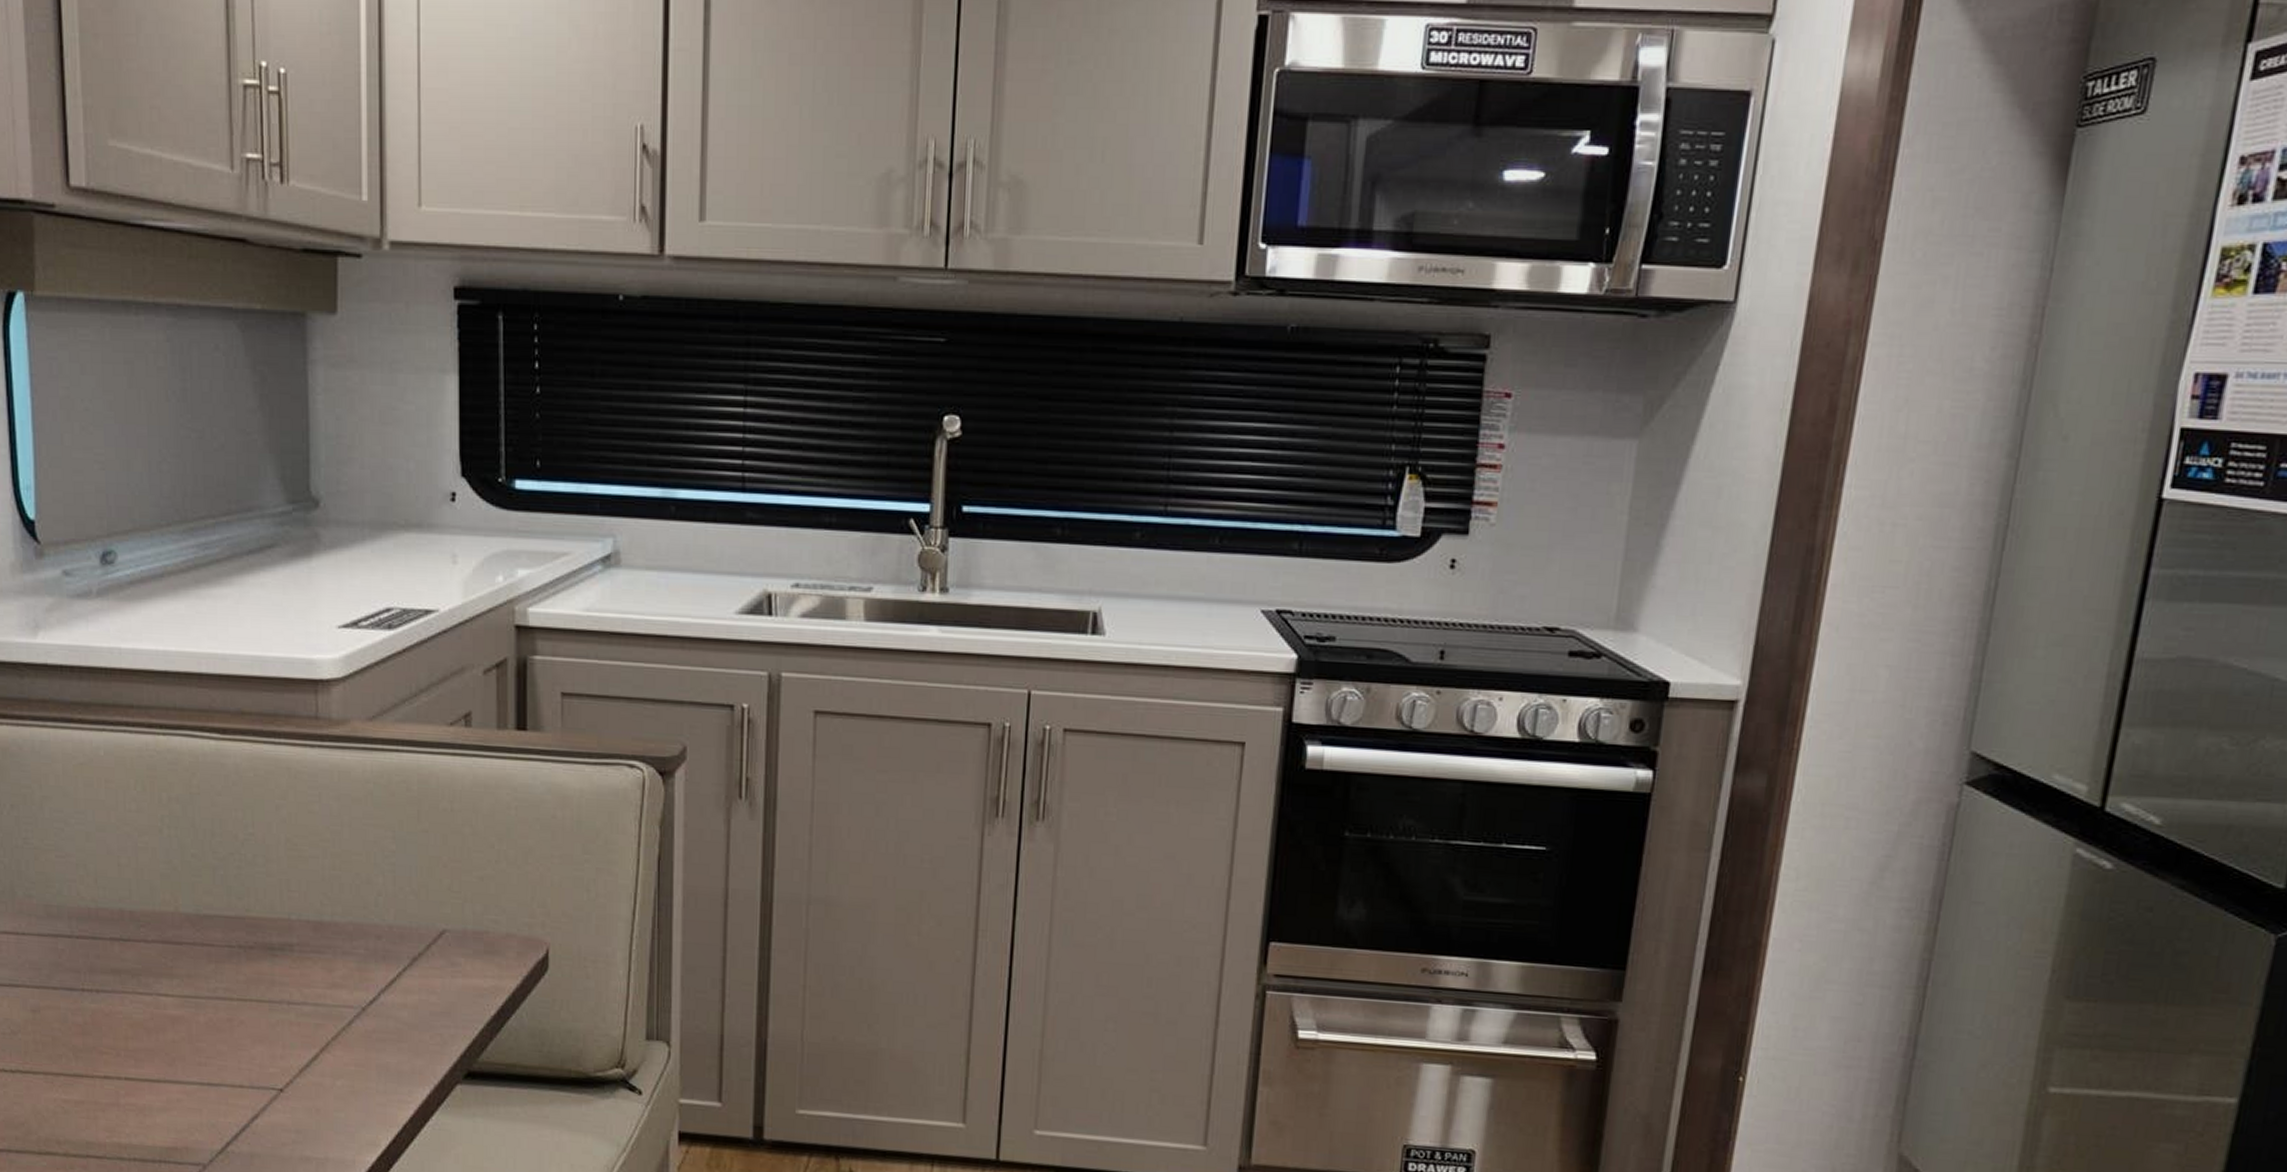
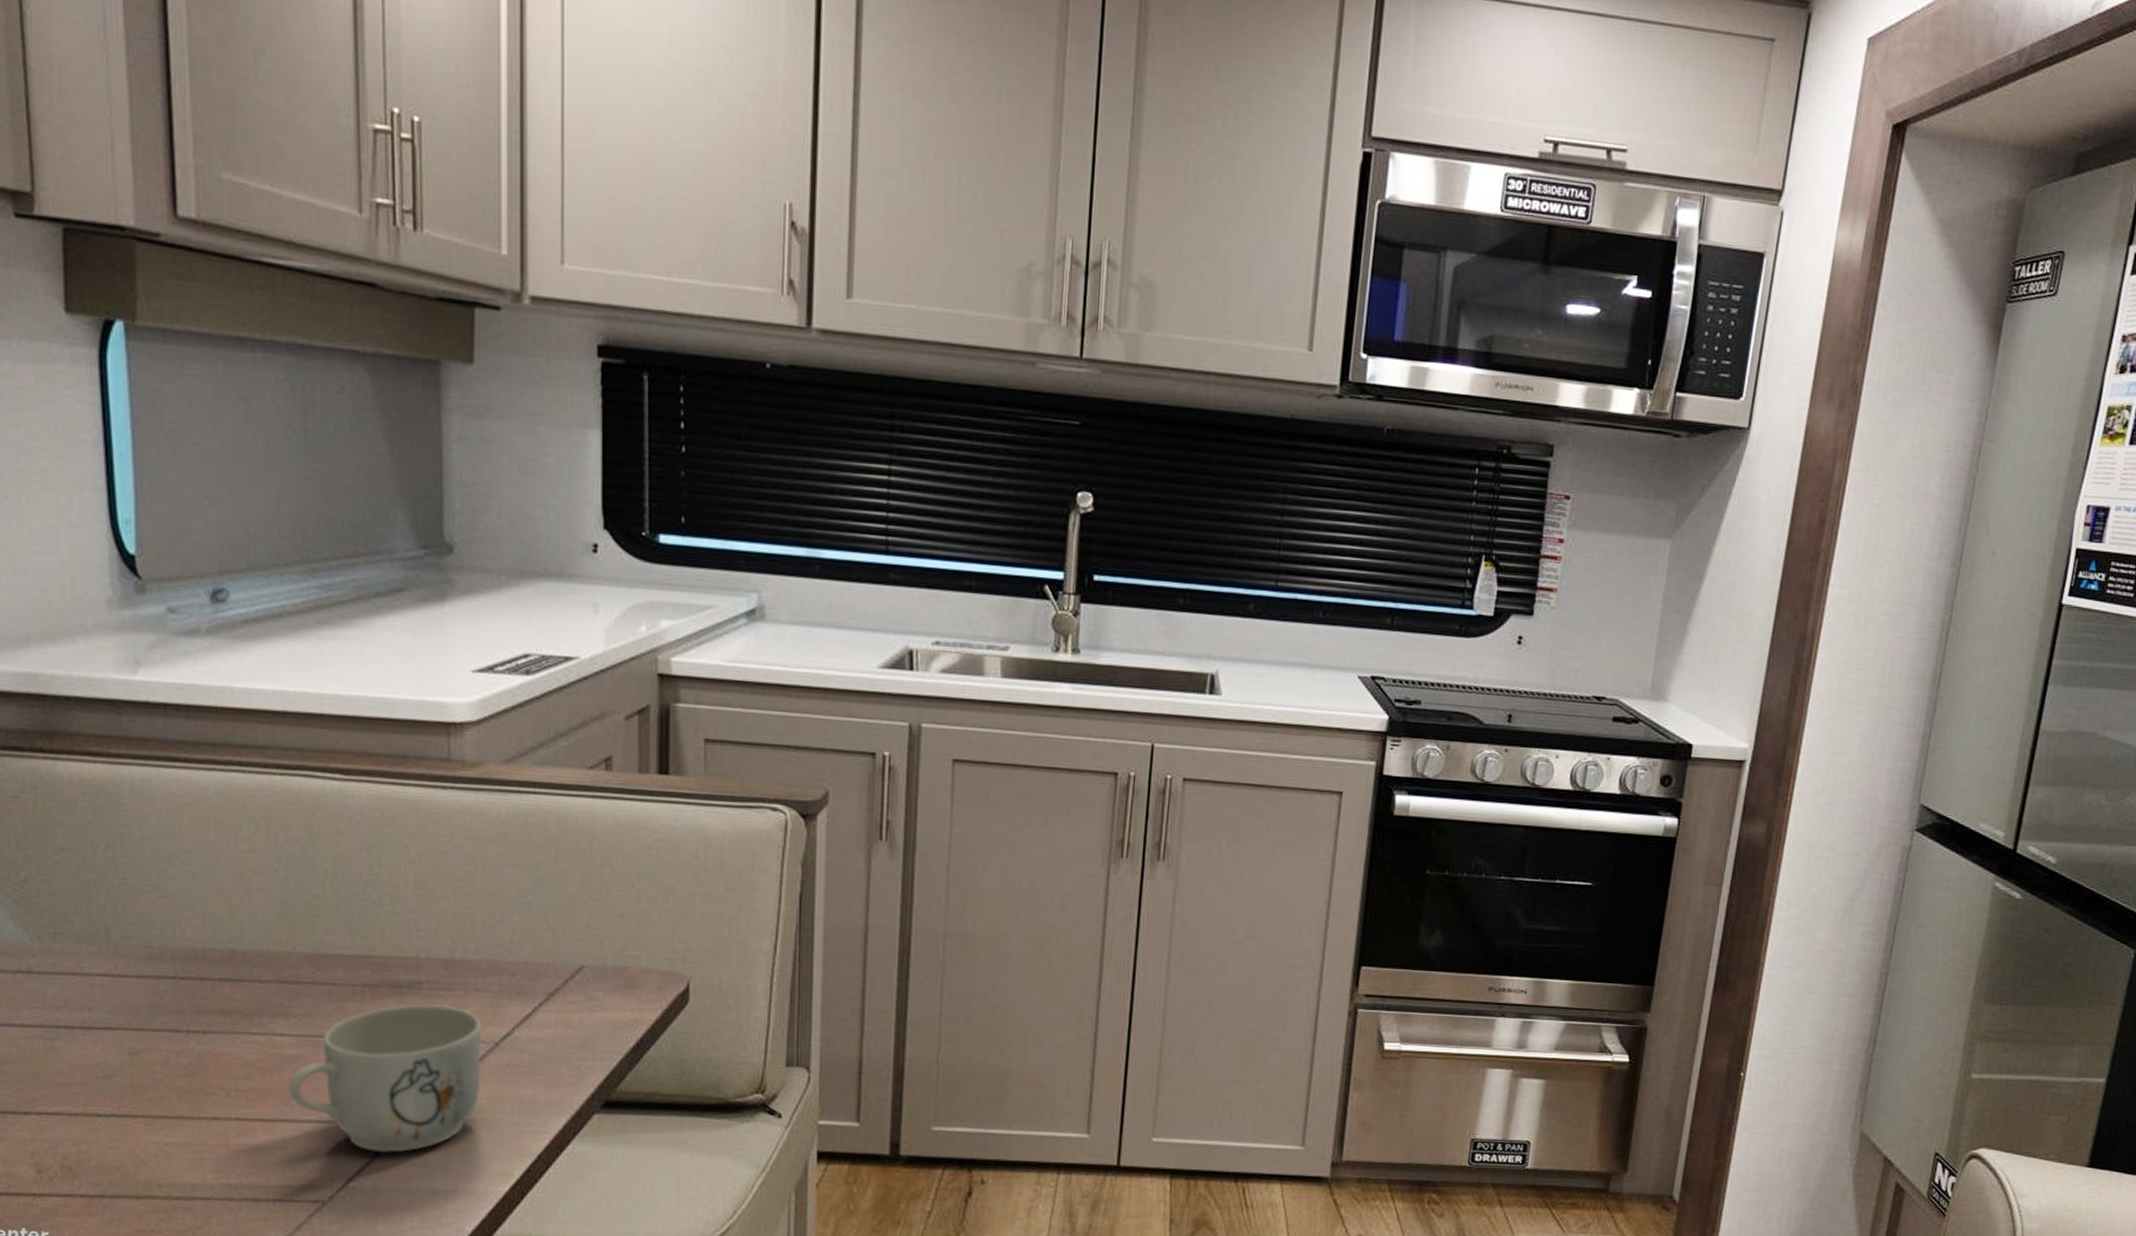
mug: none [171,967,348,1118] -> present [287,1004,481,1153]

